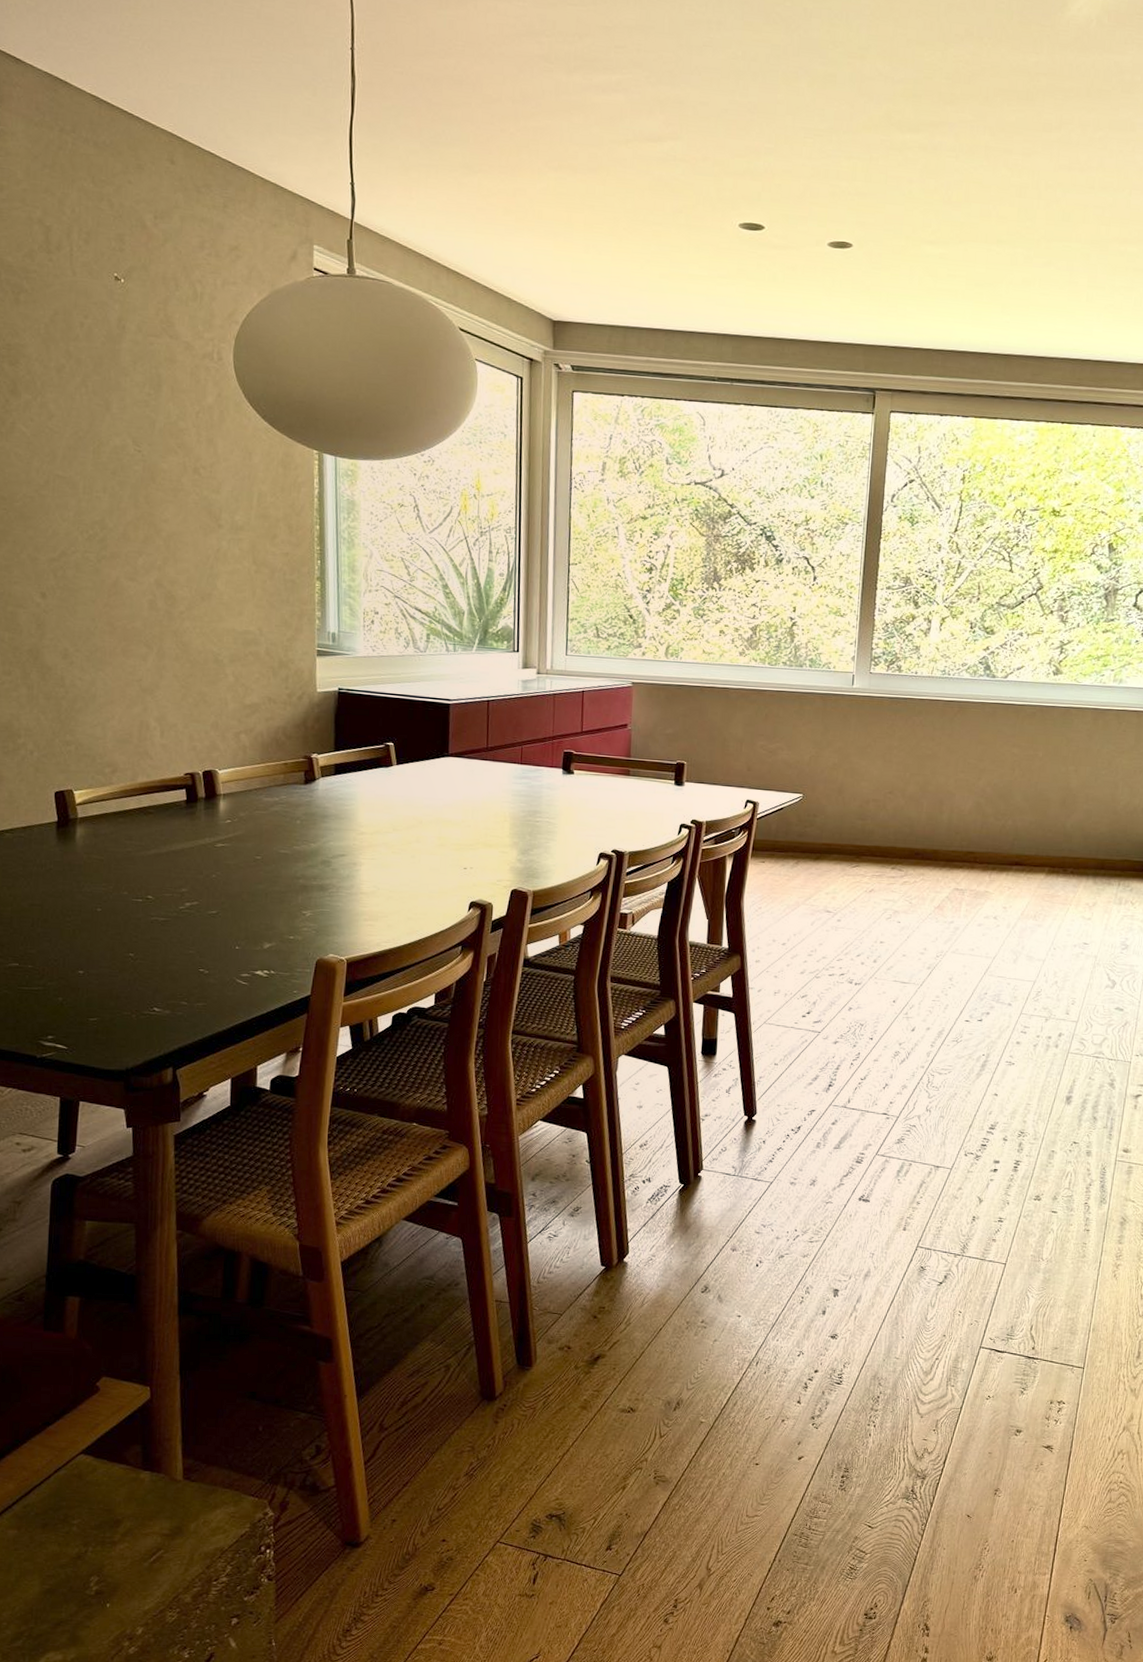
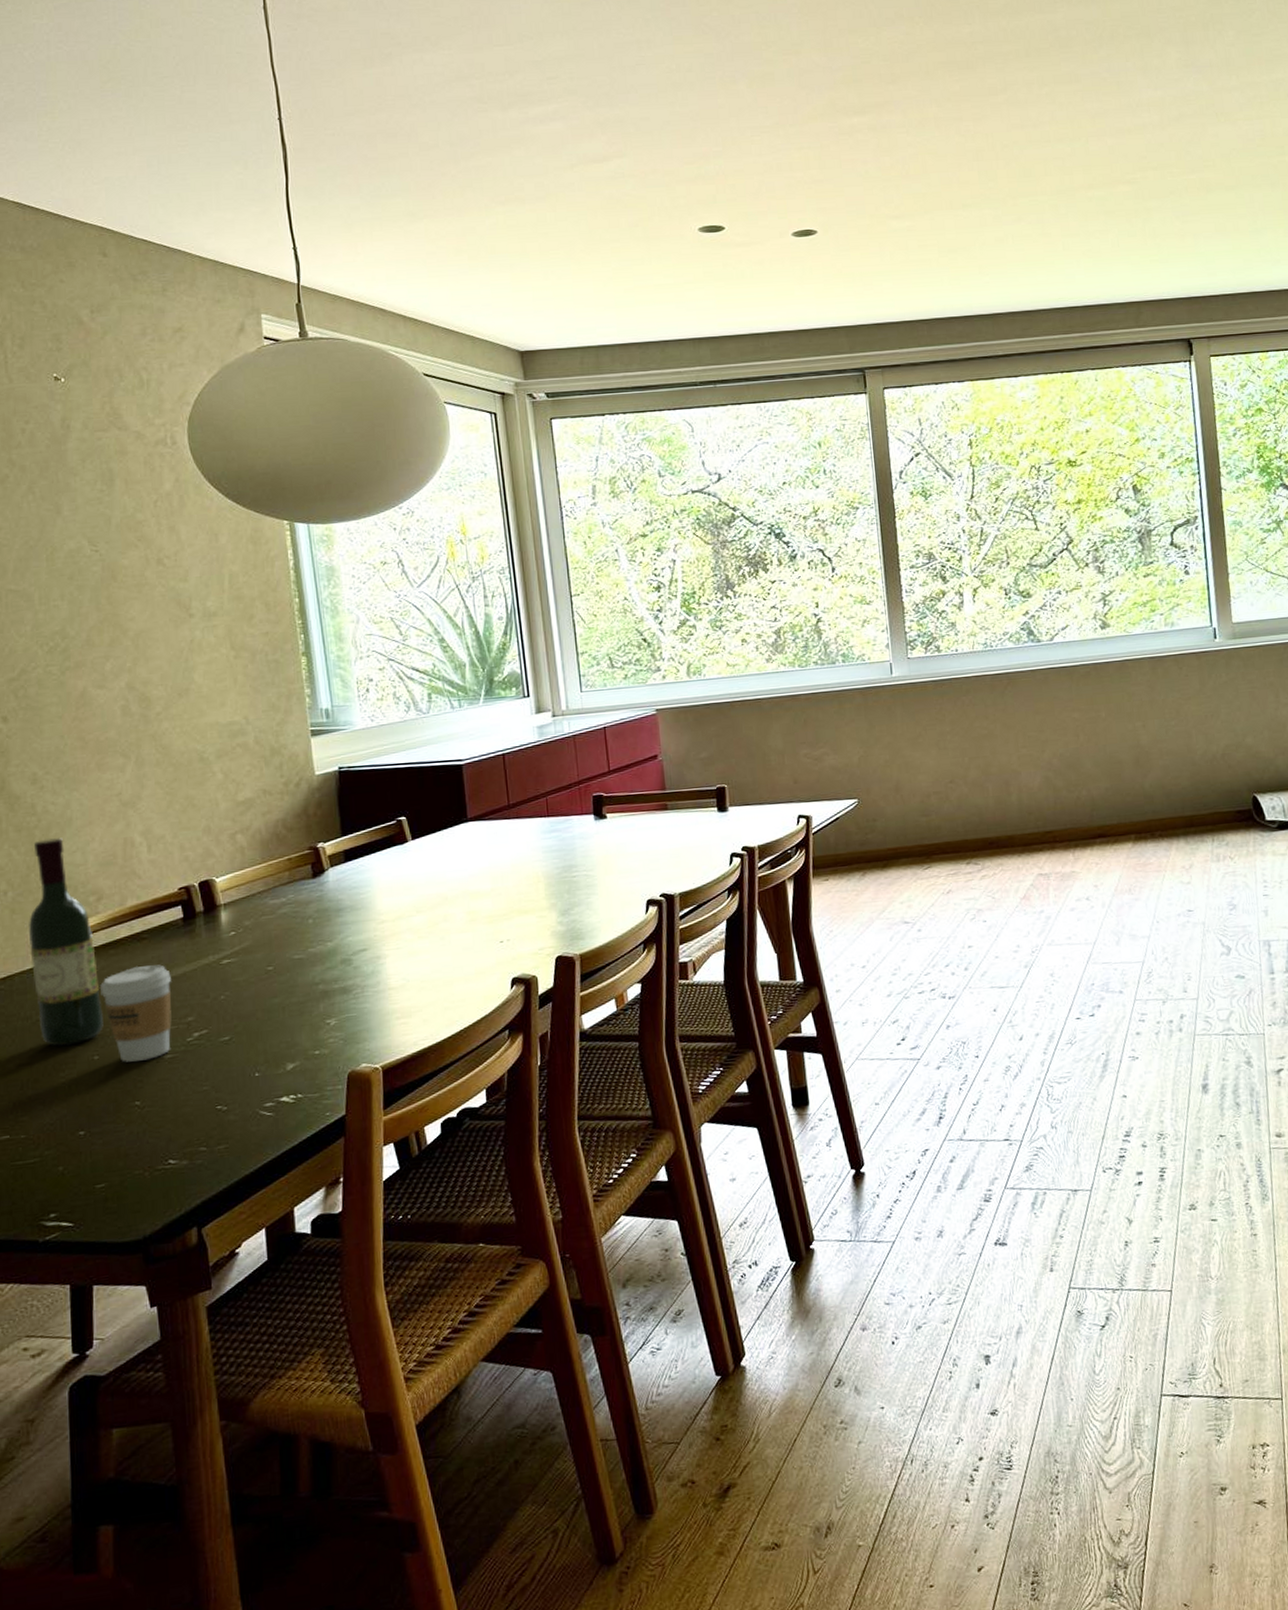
wine bottle: none [49,710,108,895] -> present [29,838,103,1047]
coffee cup: none [107,837,171,919] -> present [99,964,172,1062]

